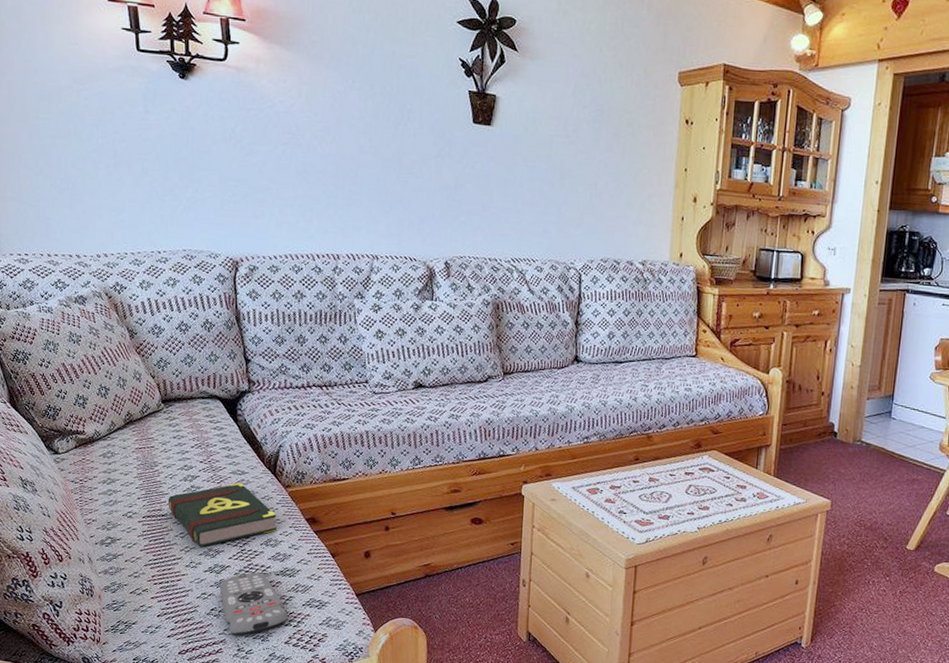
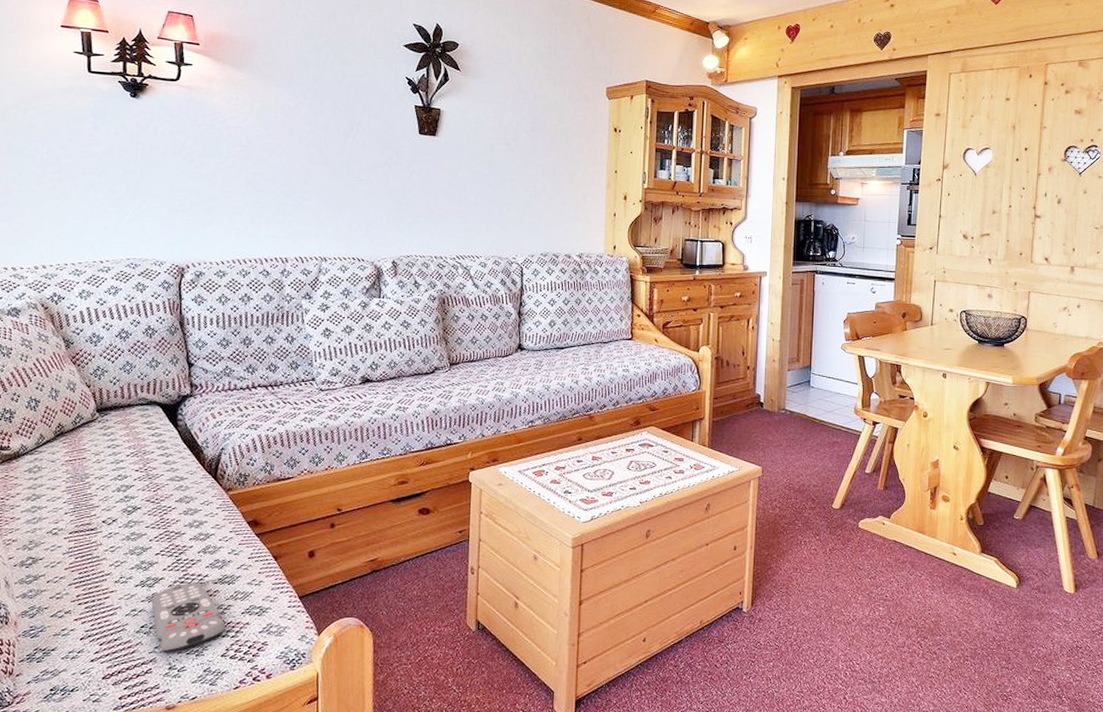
book: present [168,482,277,548] -> none [98,489,217,561]

